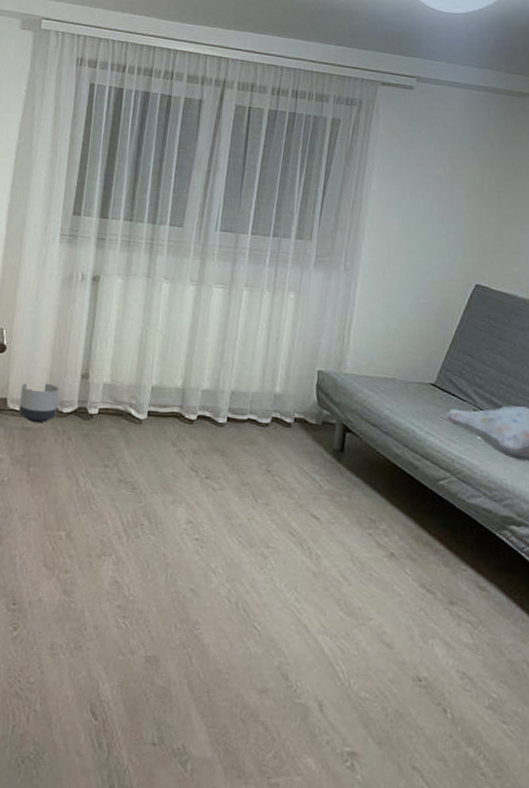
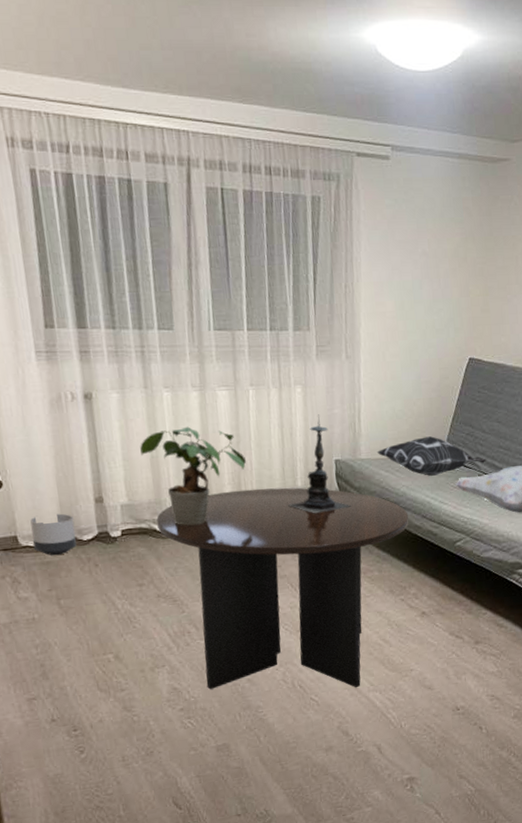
potted plant: none [132,317,229,415] -> present [140,426,247,526]
coffee table: none [132,386,389,626] -> present [156,487,409,690]
candle holder: none [263,322,328,424] -> present [288,414,351,514]
decorative pillow: none [363,360,485,403] -> present [376,436,487,476]

